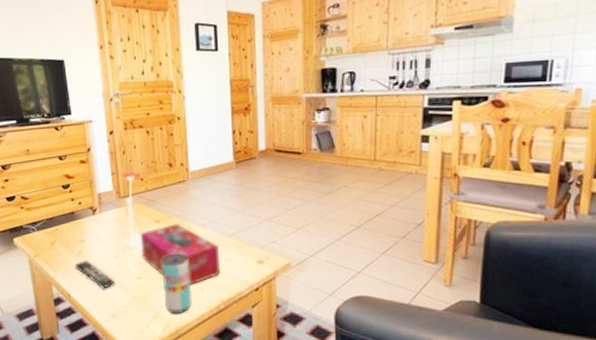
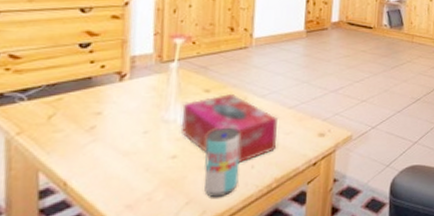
remote control: present [75,261,115,289] -> none [82,138,139,173]

